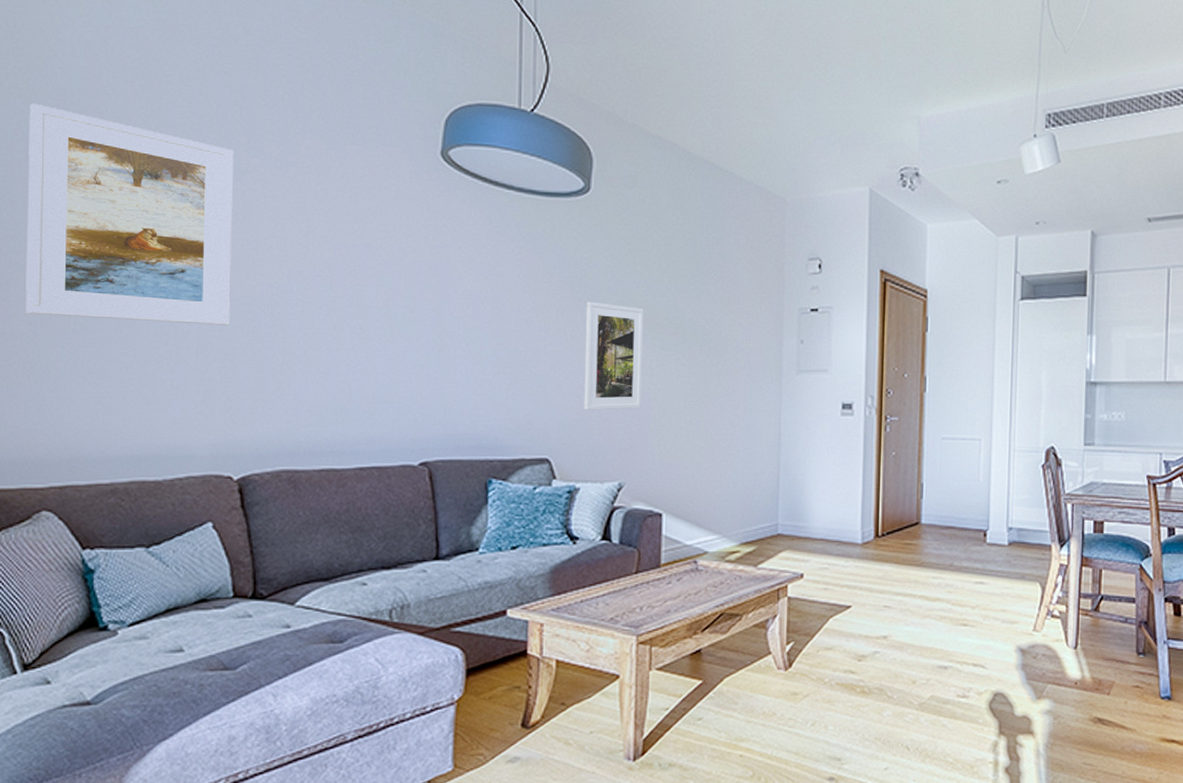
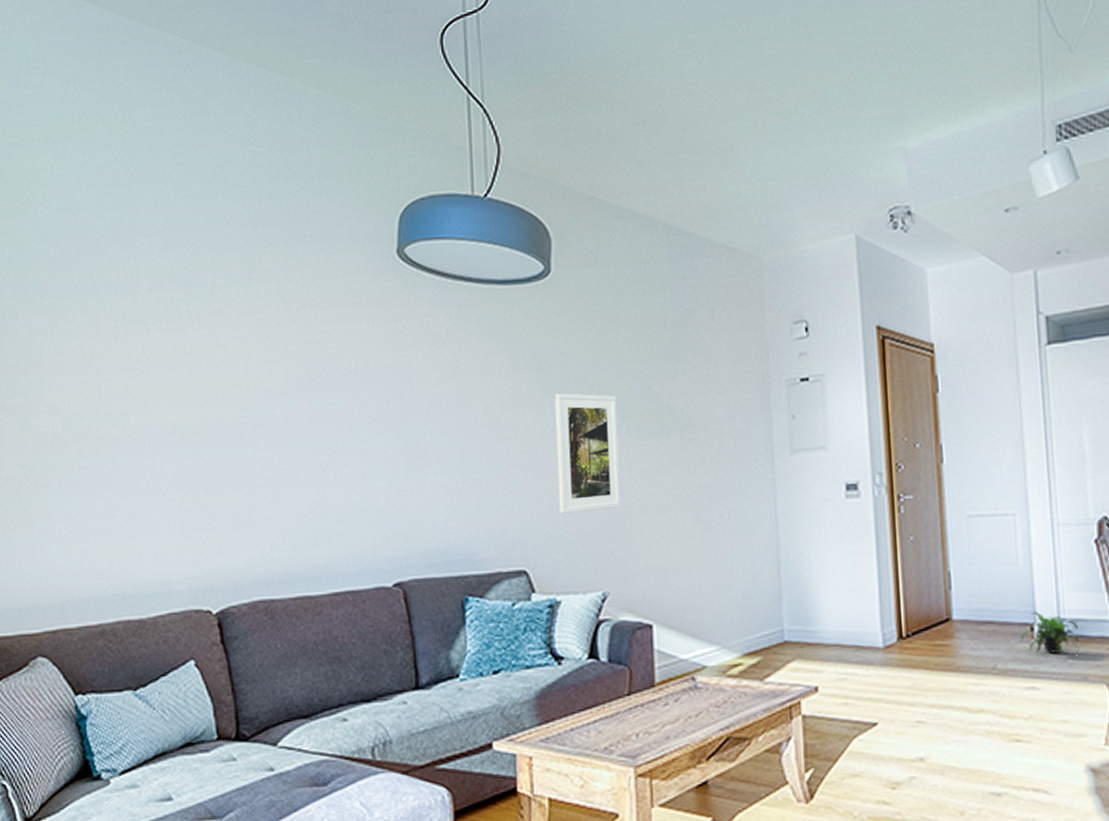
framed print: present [26,103,234,326] -> none [16,249,203,458]
potted plant: none [974,520,1022,557] -> present [1019,611,1080,655]

